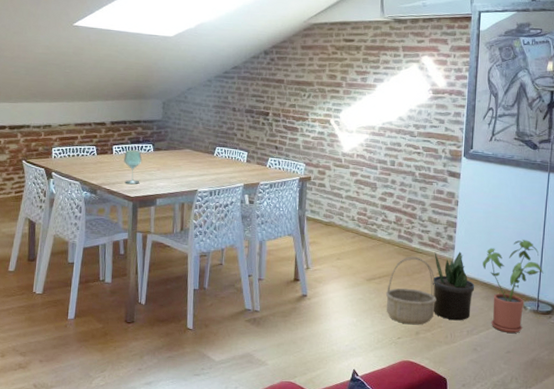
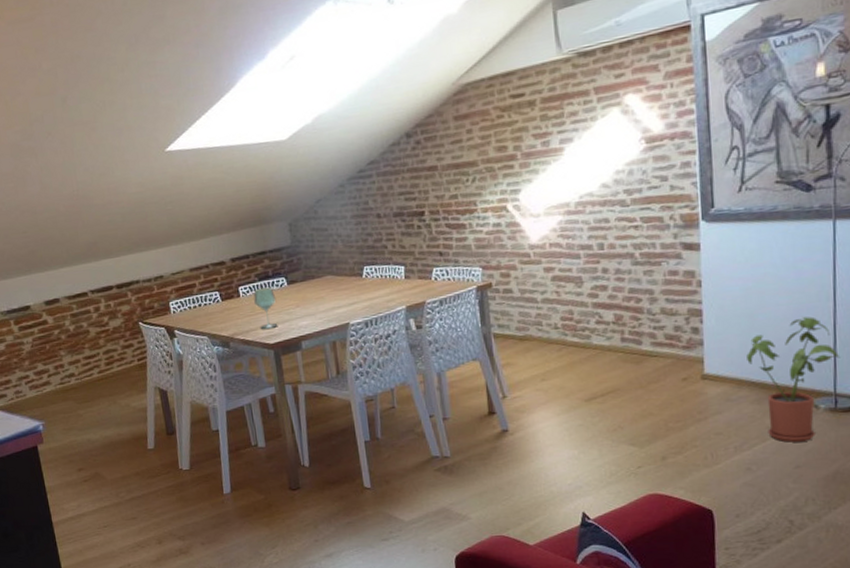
basket: present [385,256,436,325] -> none [613,362,686,449]
planter: present [433,251,475,321] -> none [675,346,739,436]

